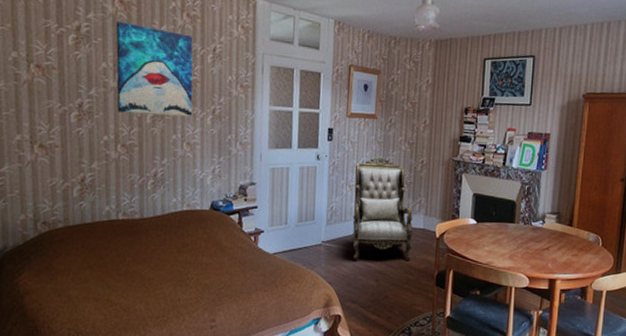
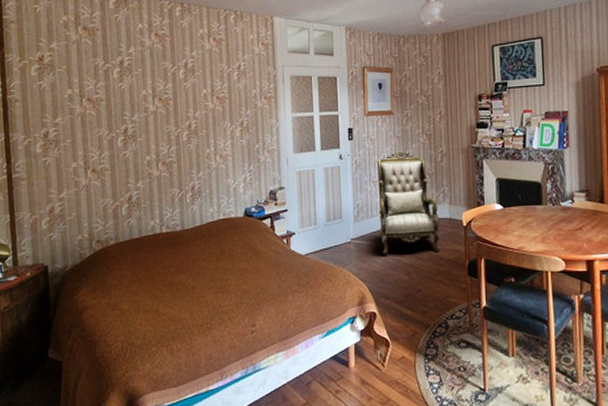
wall art: present [116,22,193,117] -> none [153,52,223,133]

